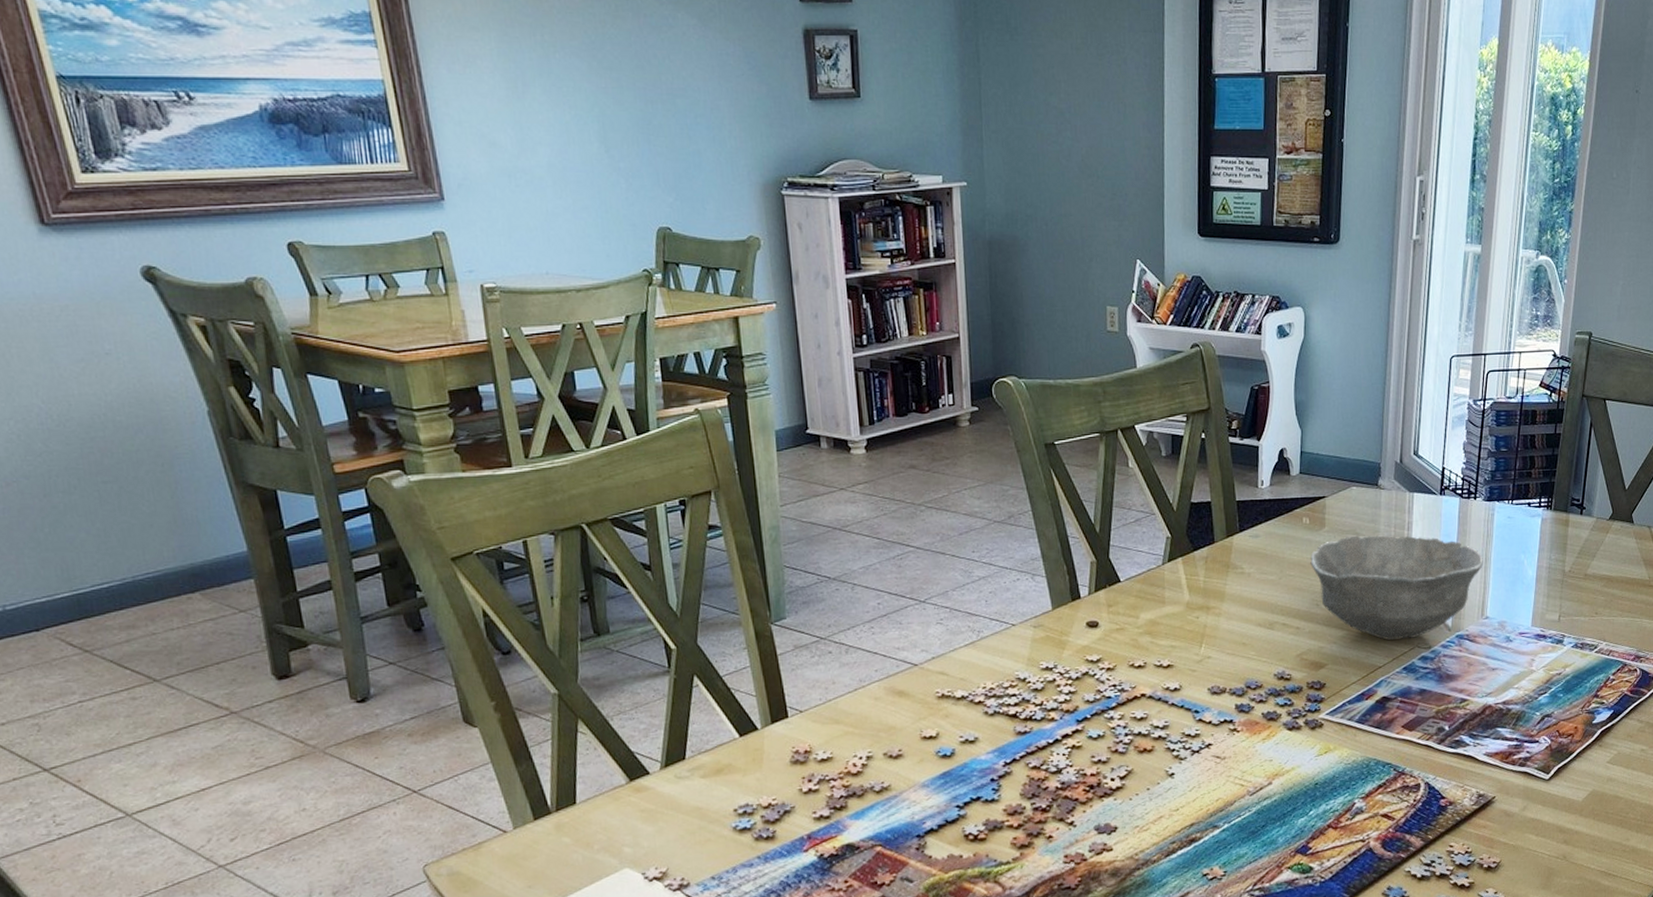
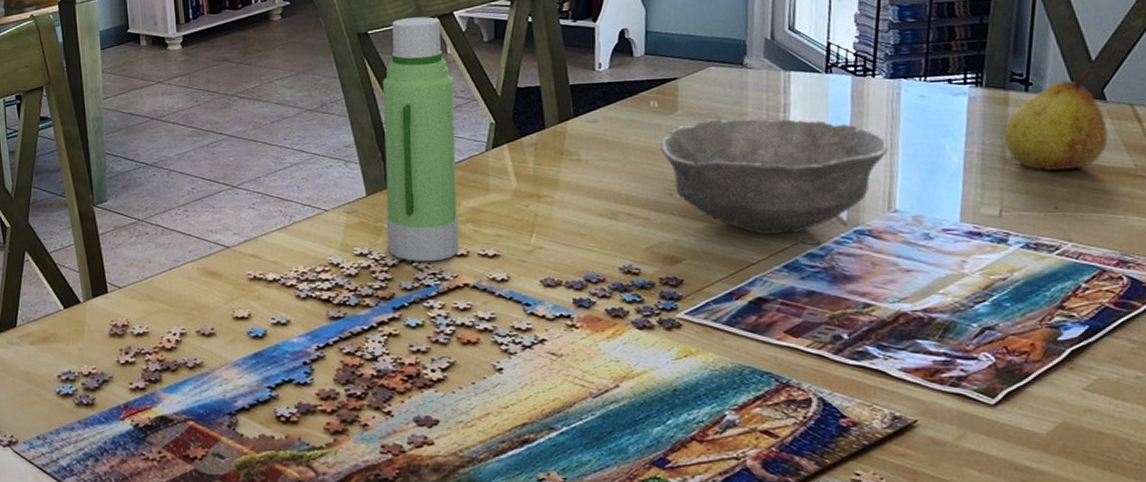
water bottle: none [1068,429,1138,675] -> present [382,16,460,262]
fruit: none [1565,497,1633,582] -> present [1005,70,1108,170]

